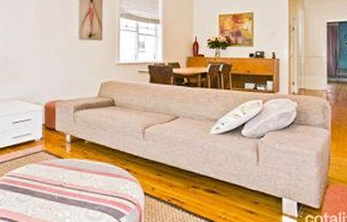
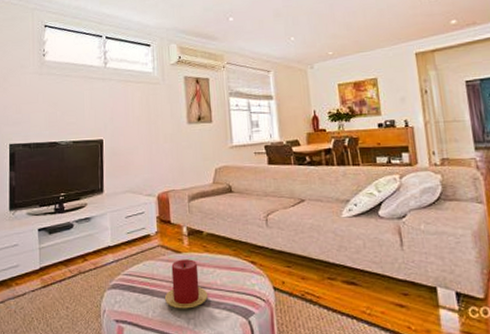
candle: none [44,164,84,209] -> present [164,259,208,309]

